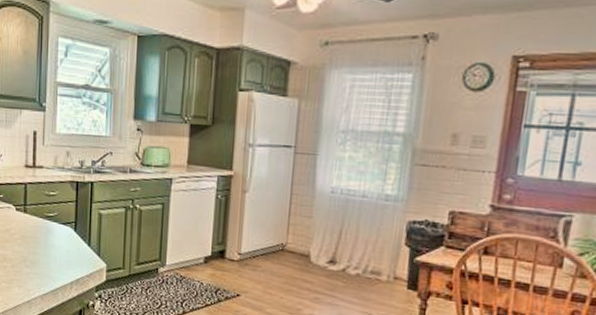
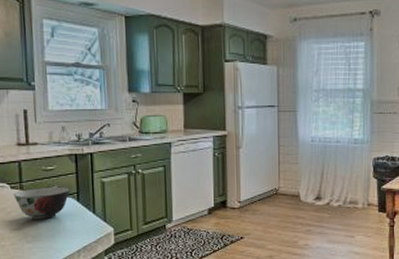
soup bowl: none [18,212,69,246] -> present [13,186,70,220]

